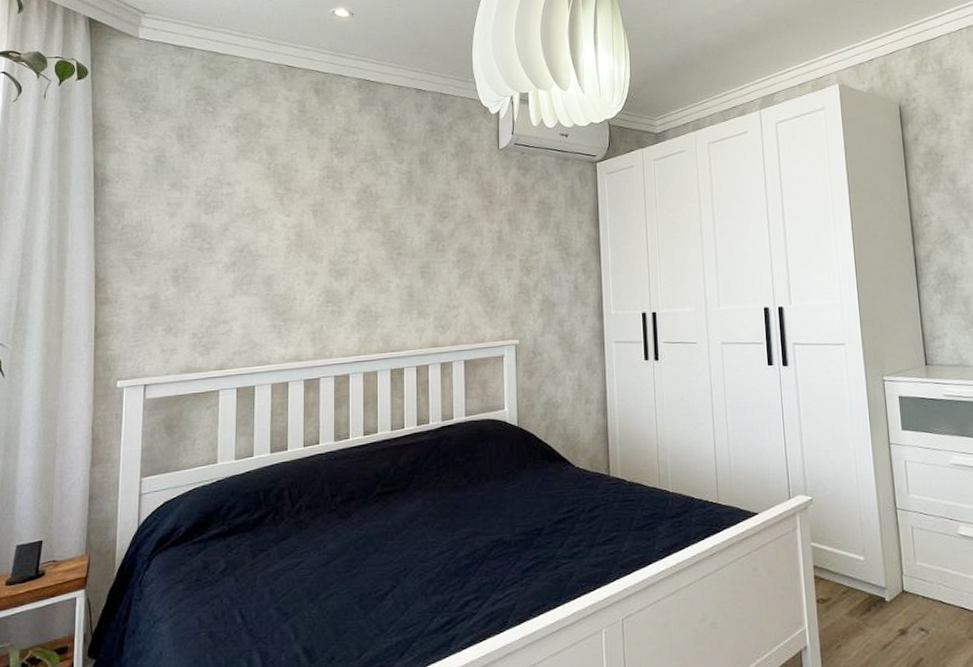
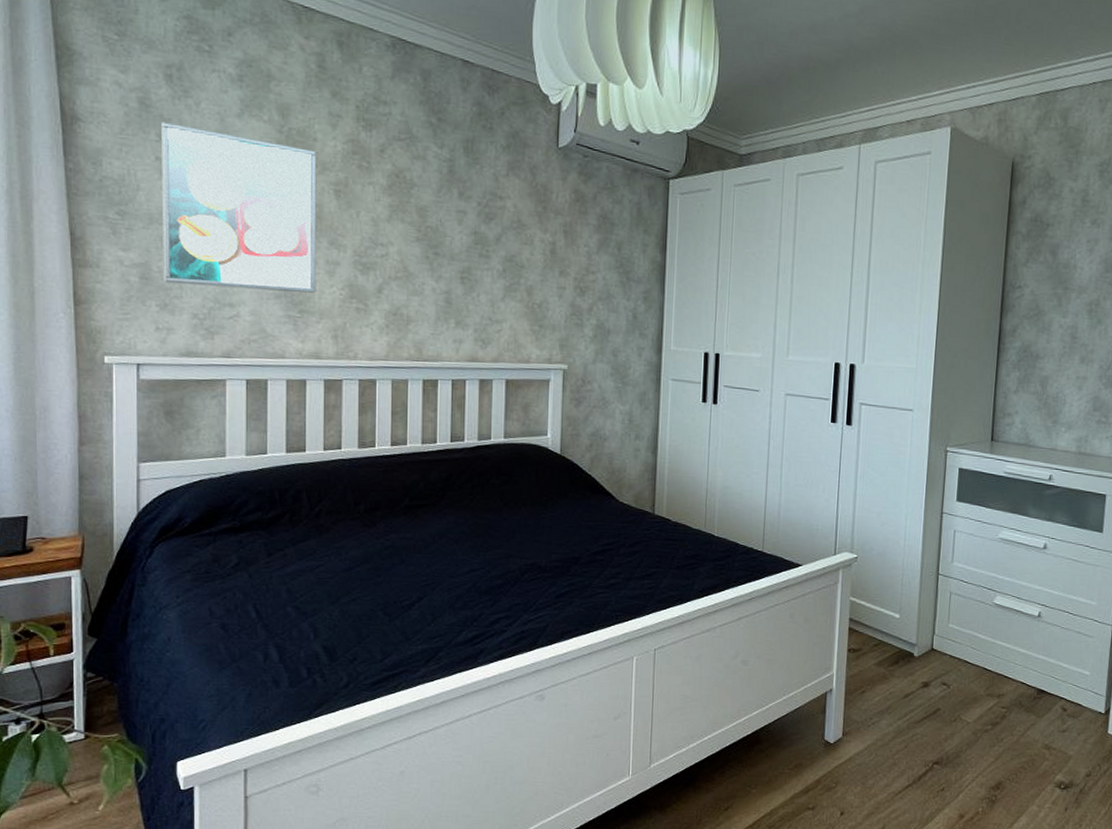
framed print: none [169,173,298,310] -> present [161,122,317,293]

